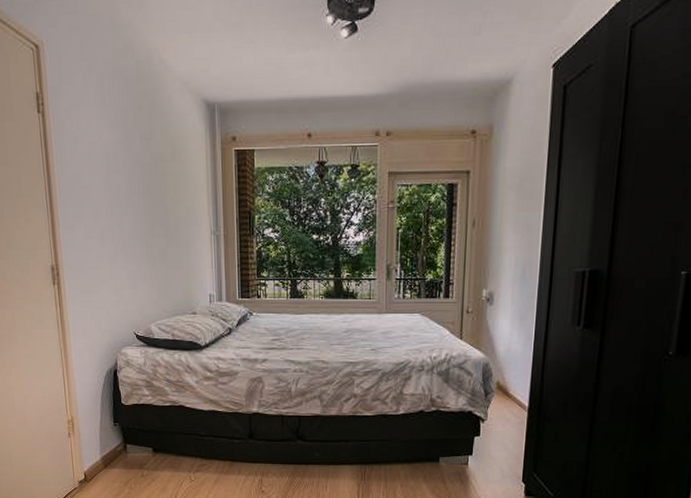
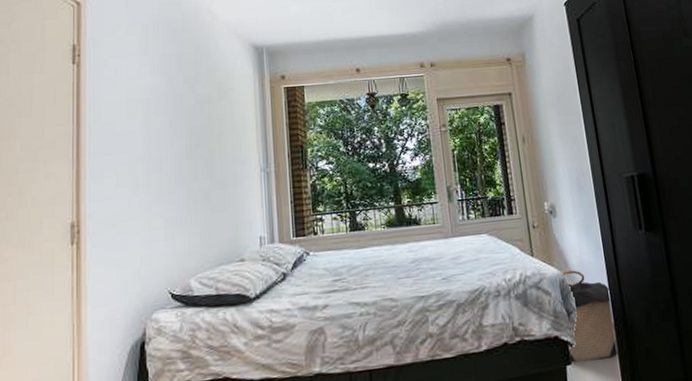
laundry hamper: none [478,356,534,436] -> present [562,270,618,363]

